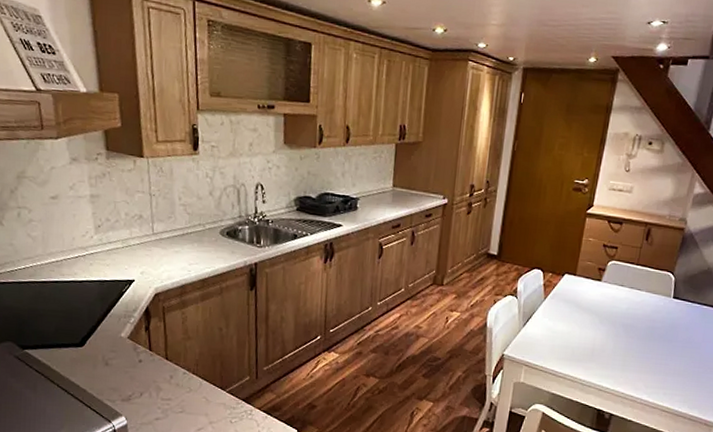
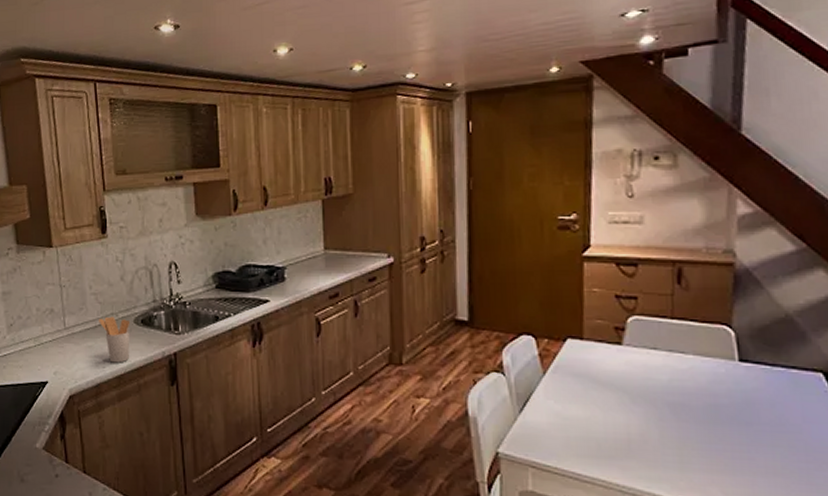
utensil holder: none [187,226,217,268] -> present [99,316,131,363]

